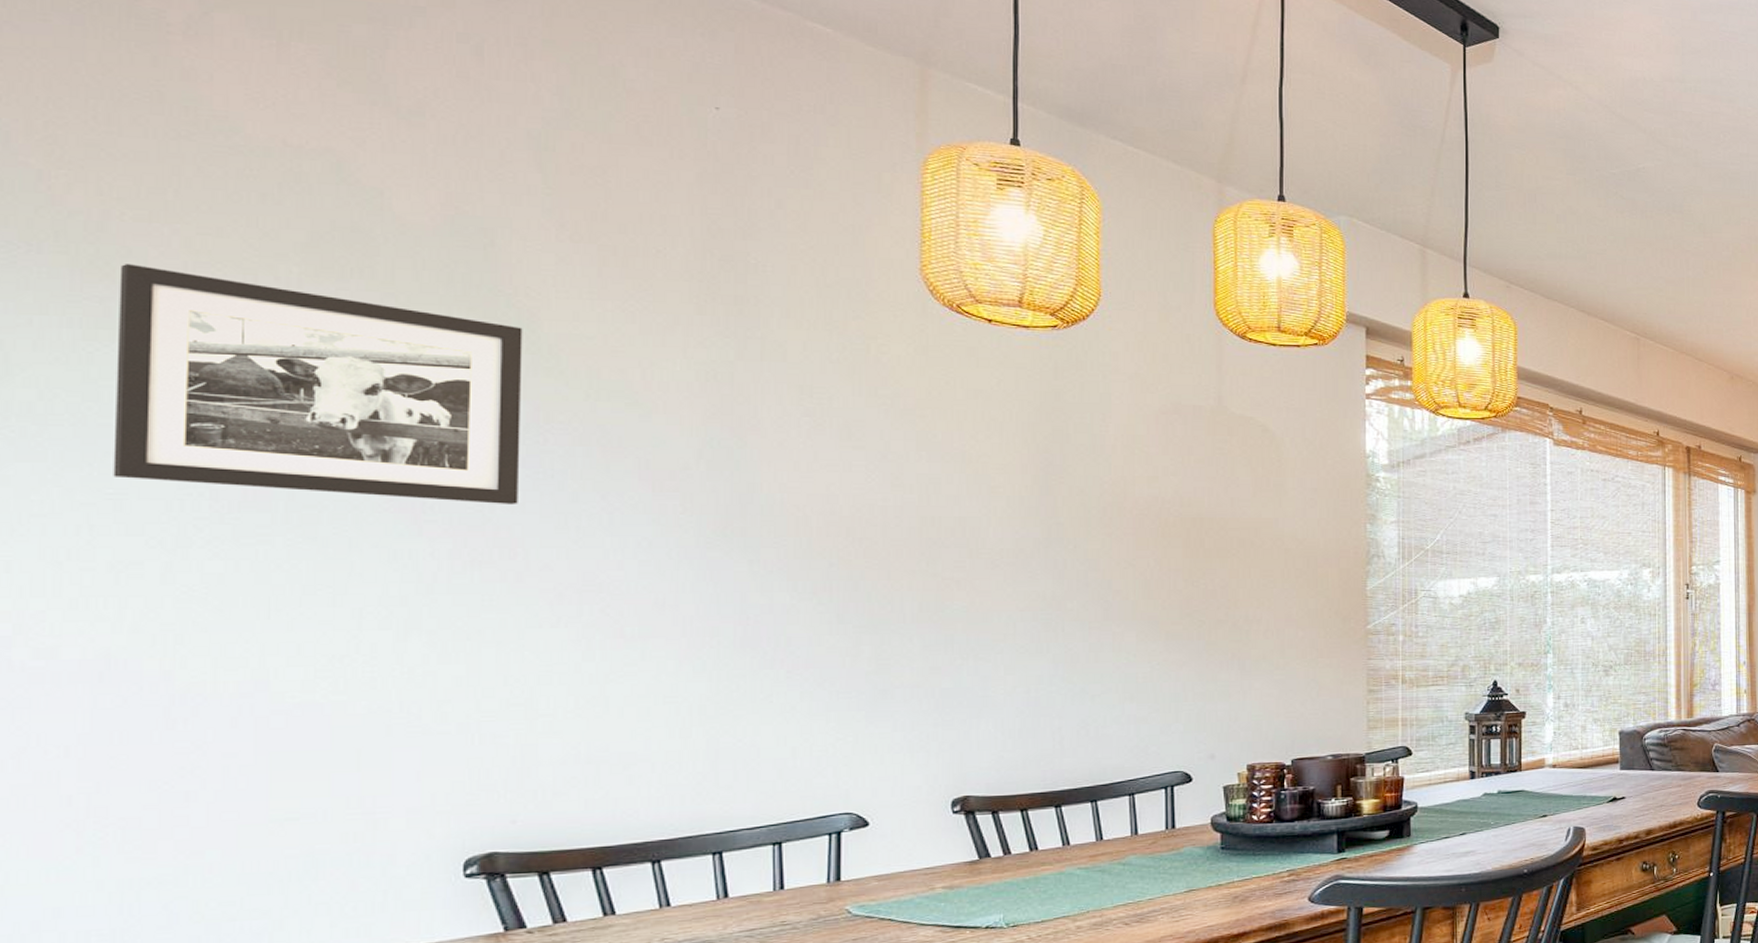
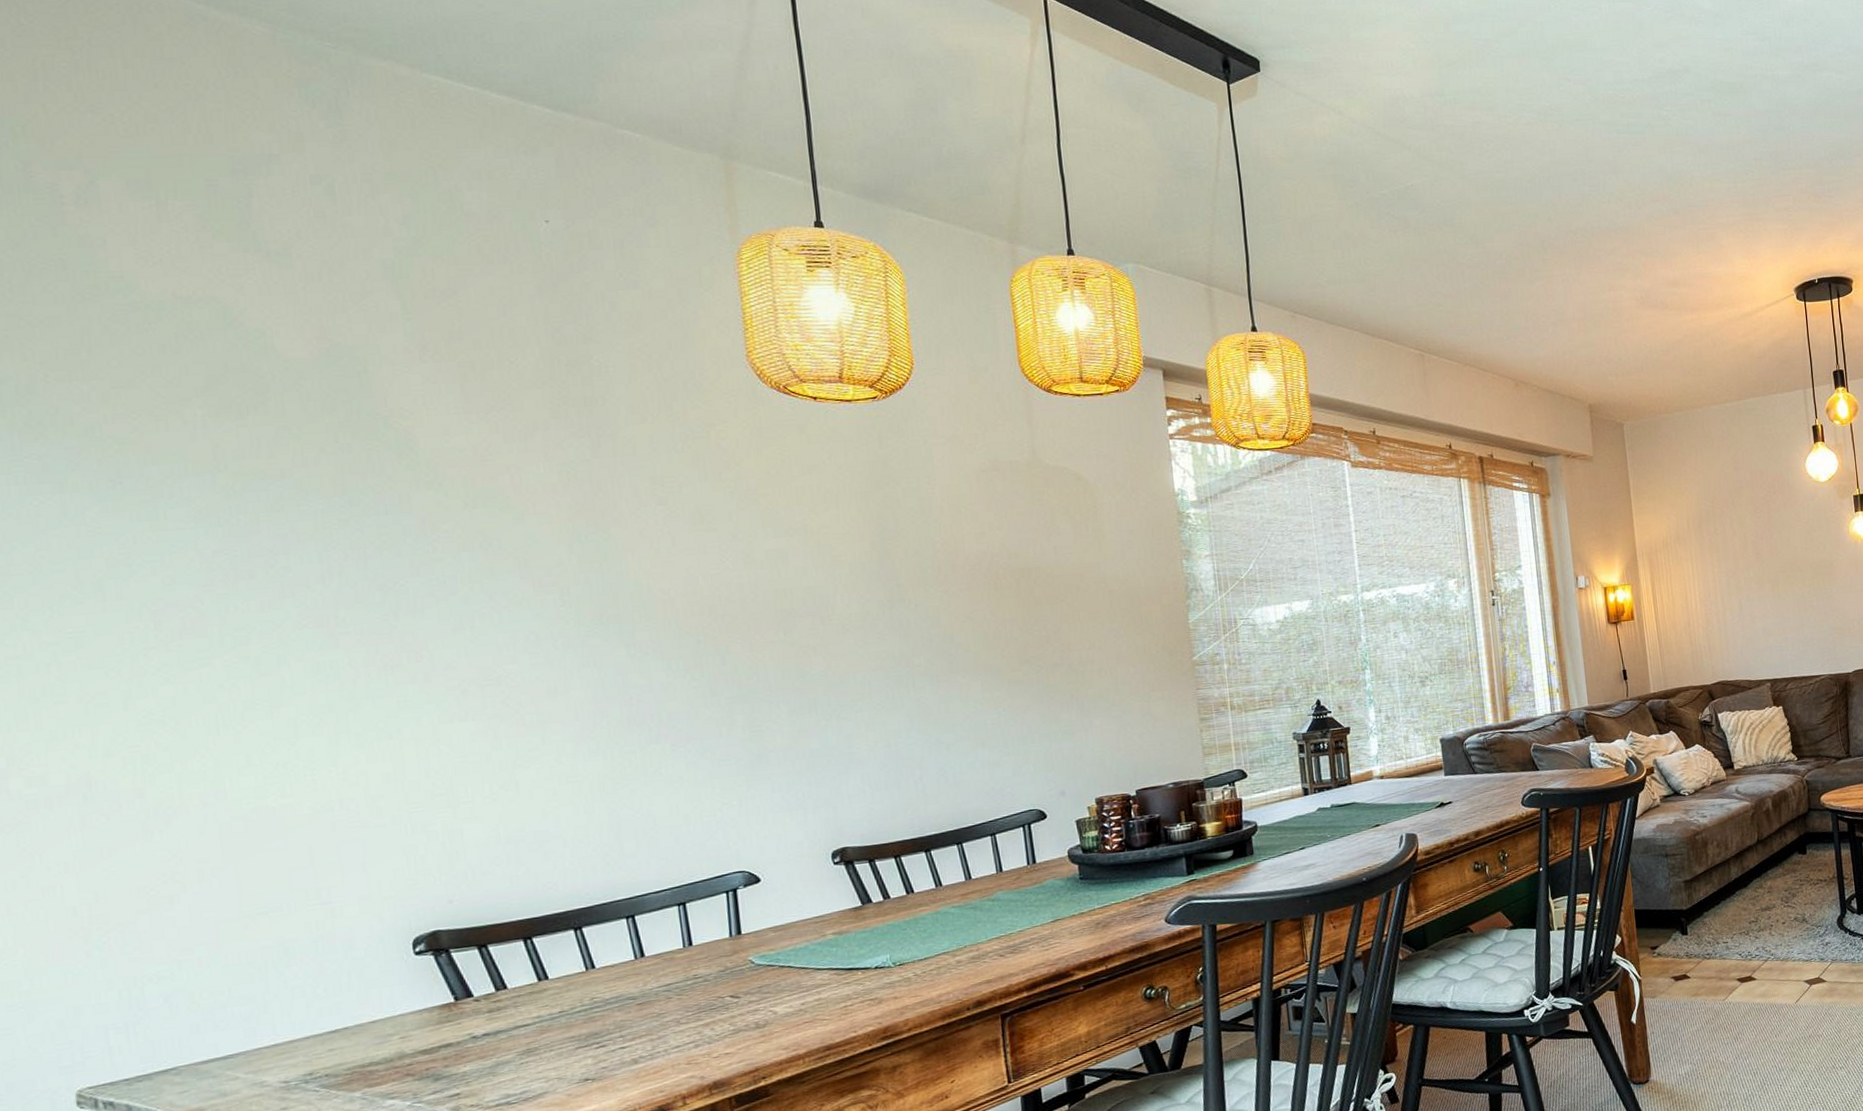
picture frame: present [113,264,523,504] -> none [50,421,418,618]

